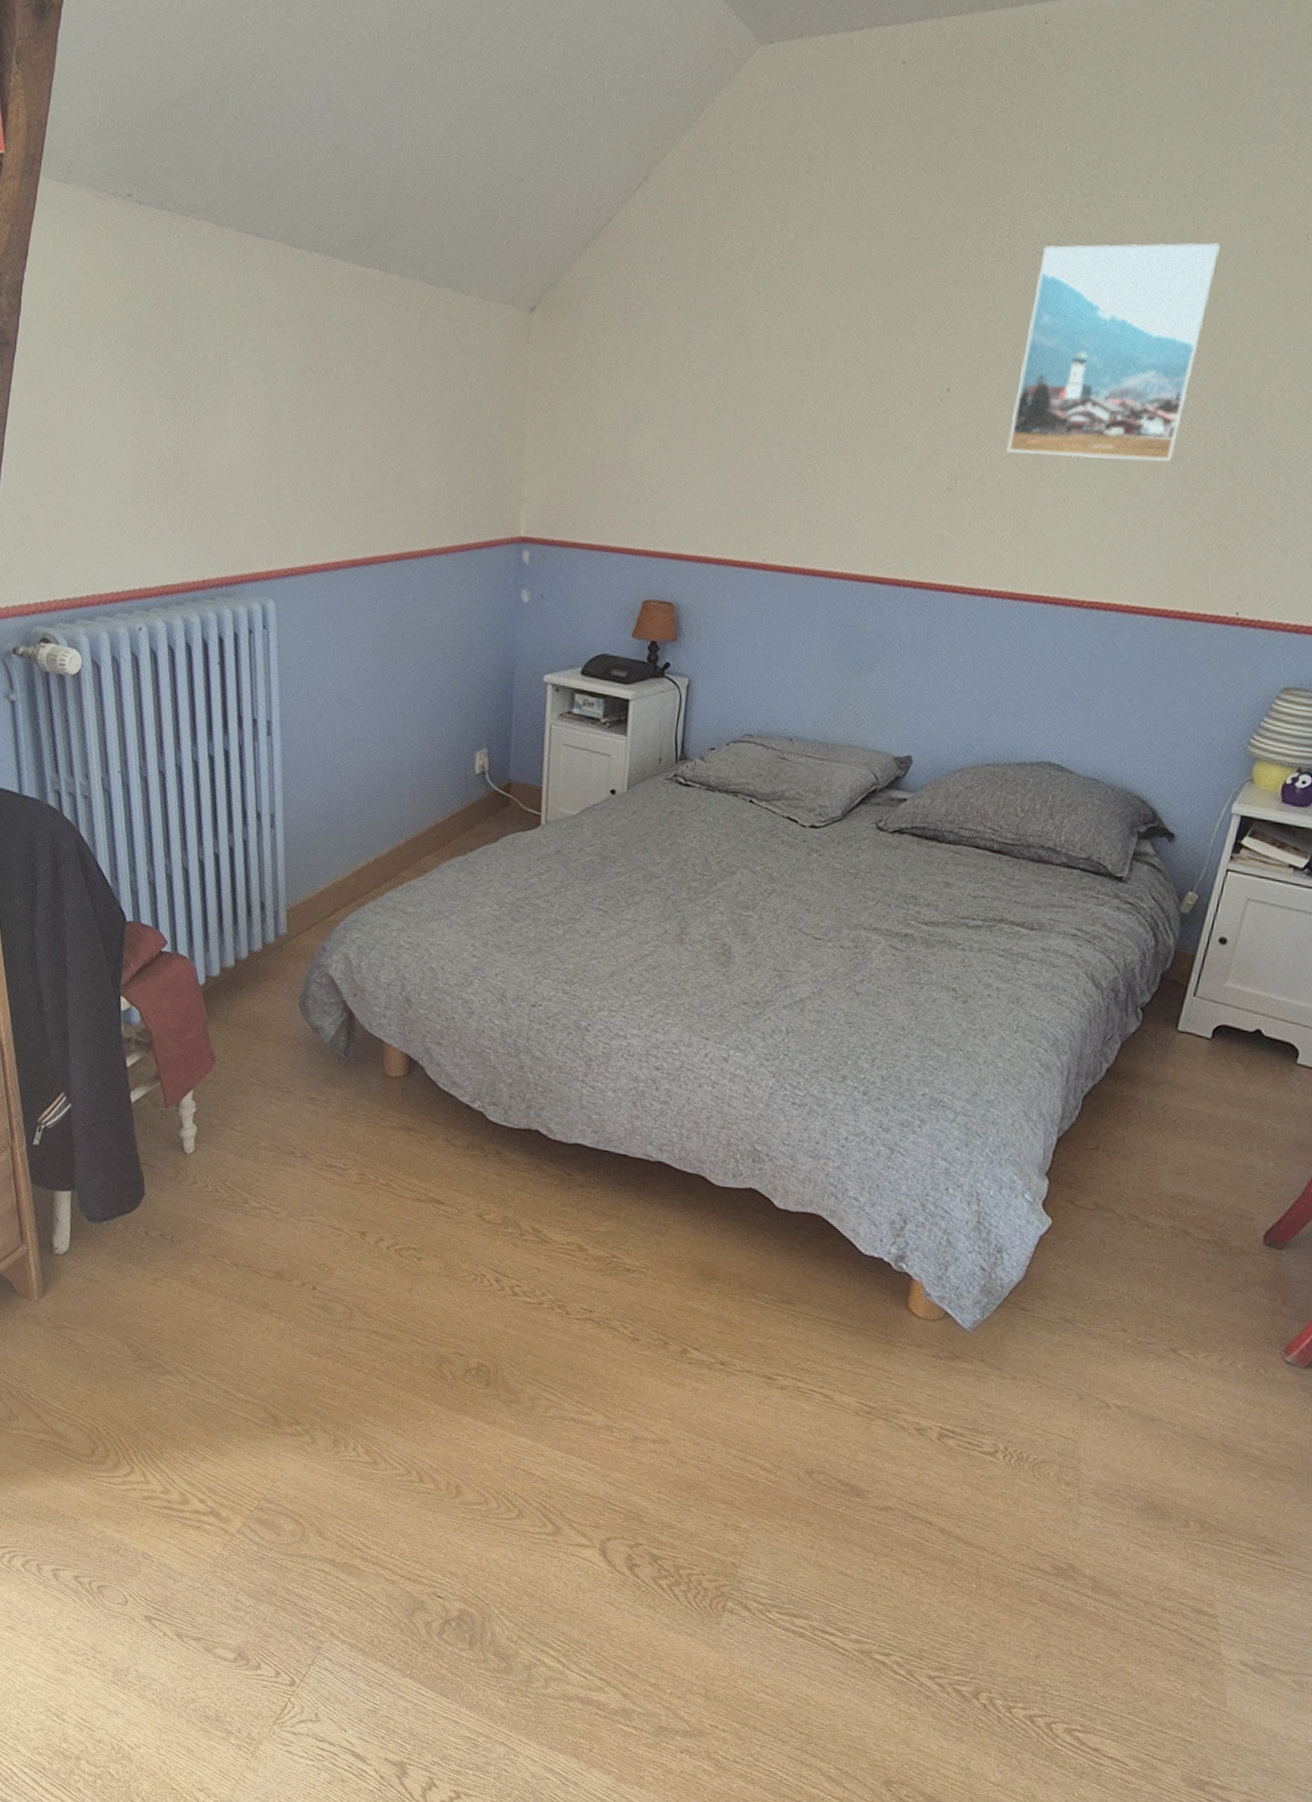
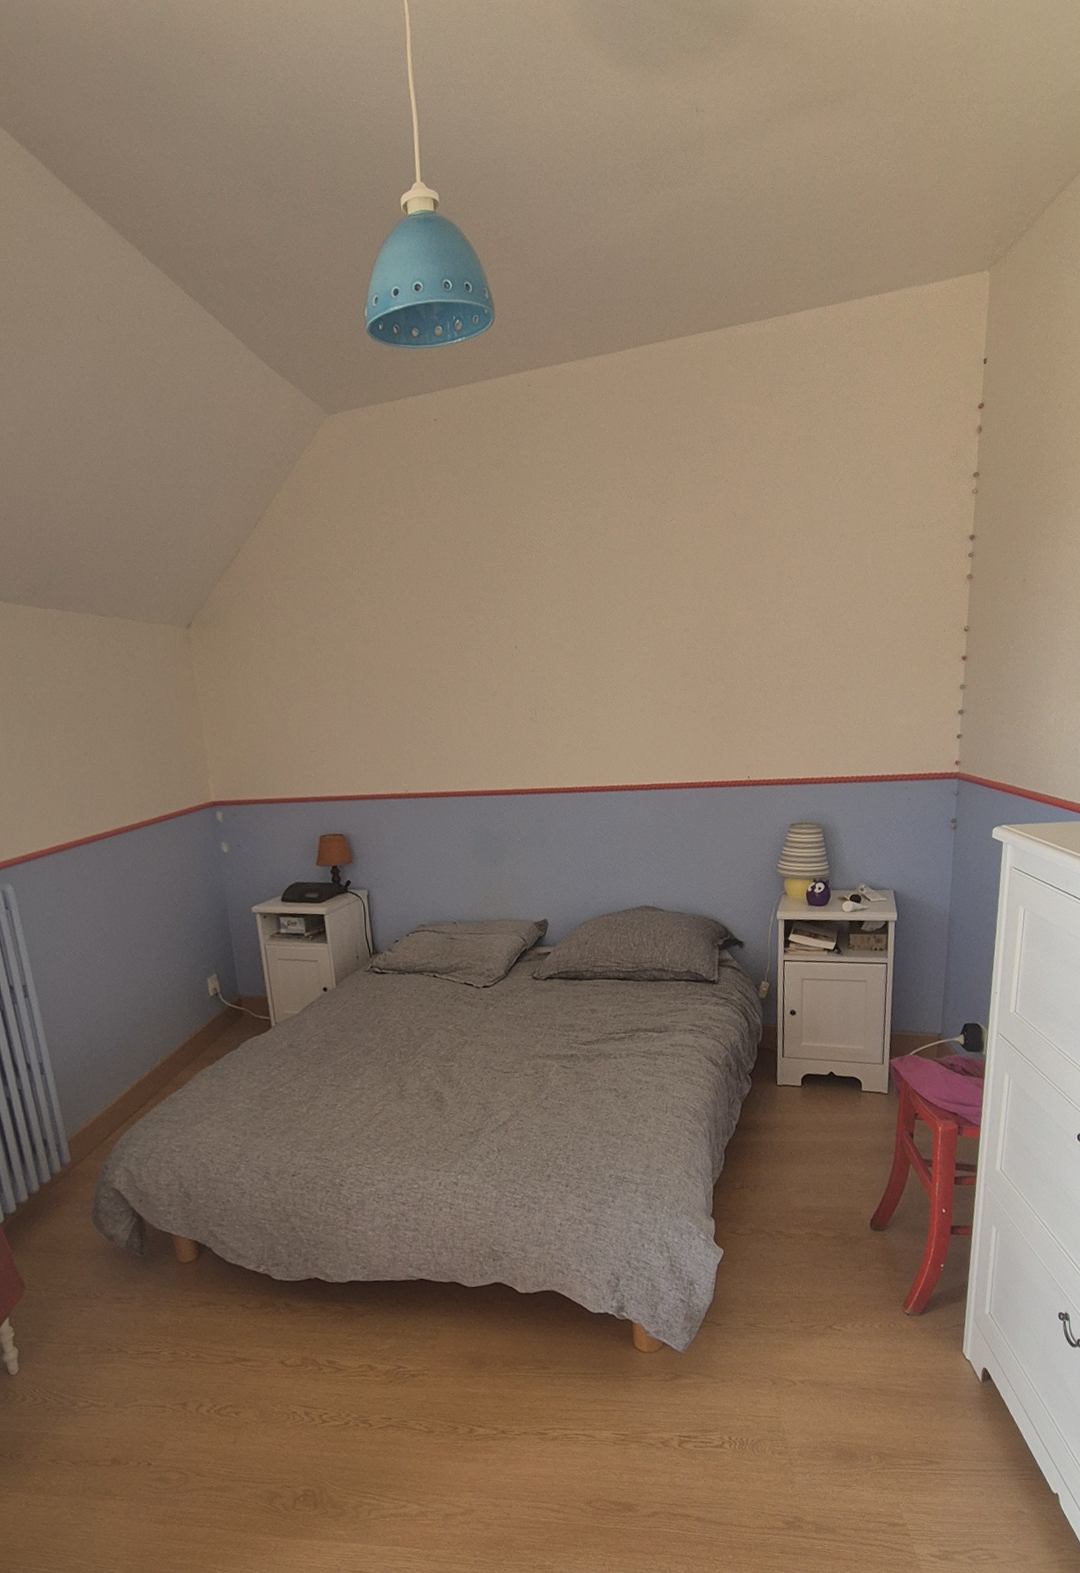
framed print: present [1006,243,1220,461] -> none [560,524,681,687]

